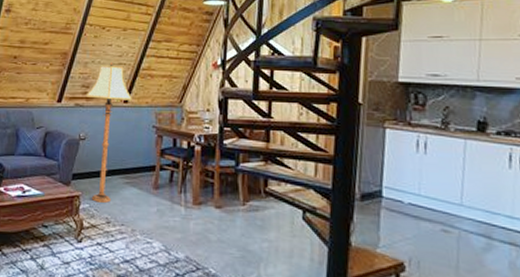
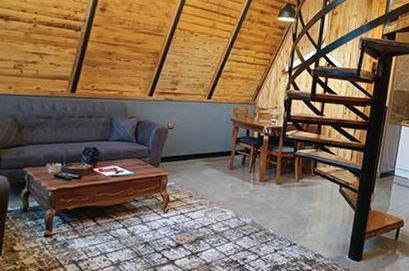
floor lamp: present [85,62,132,203] -> none [174,63,215,181]

